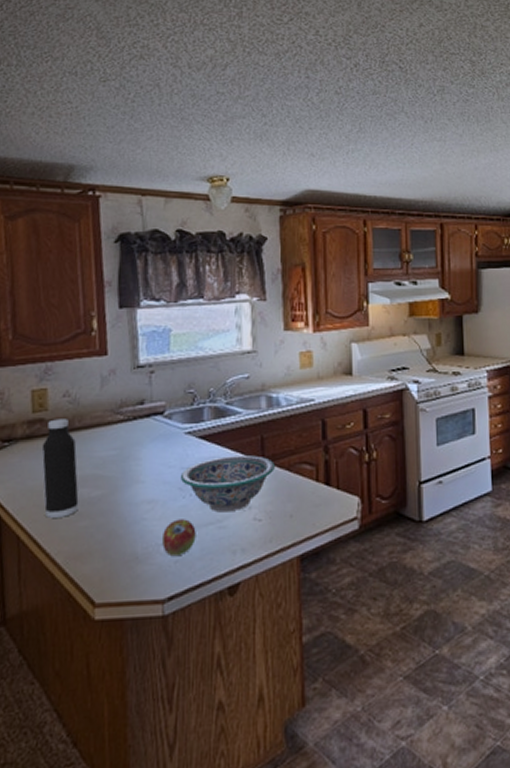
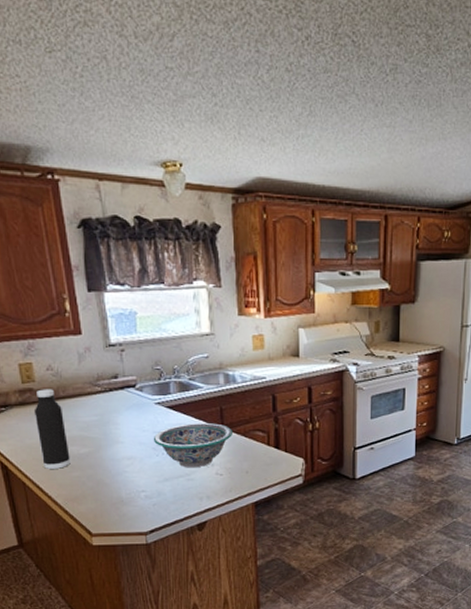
fruit: present [162,519,196,557] -> none [142,472,169,501]

